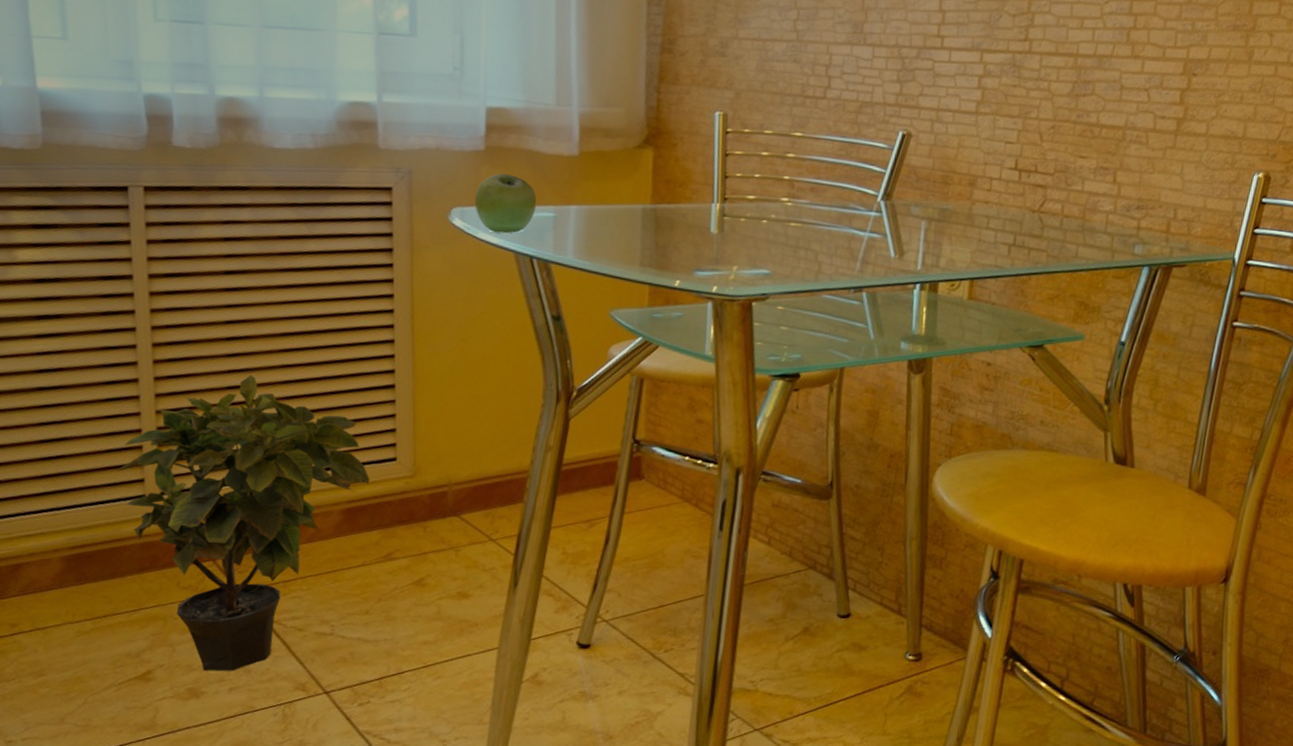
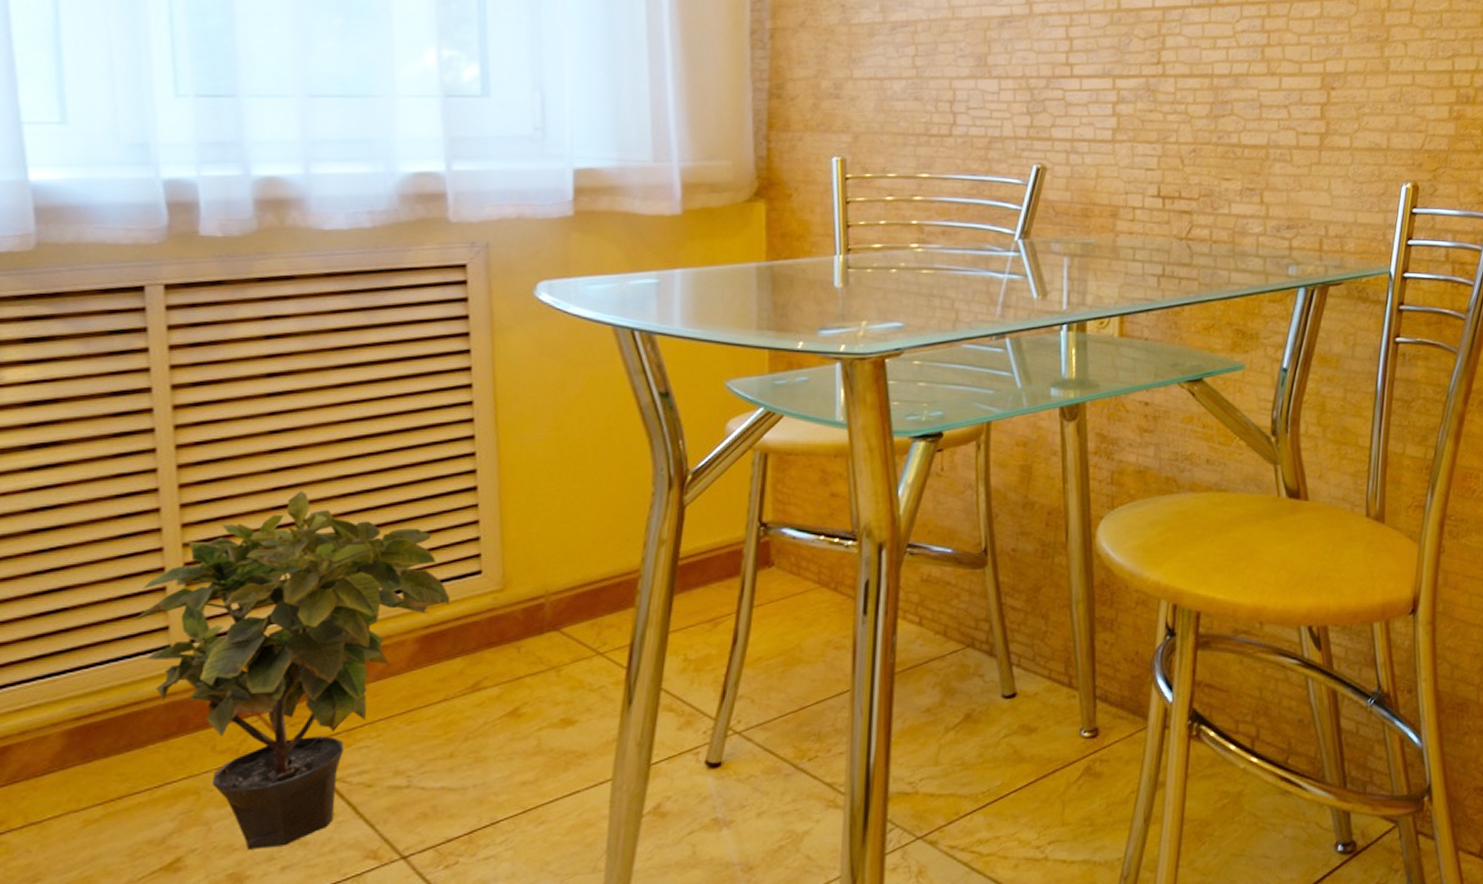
fruit: present [474,173,537,234] -> none [563,240,636,306]

